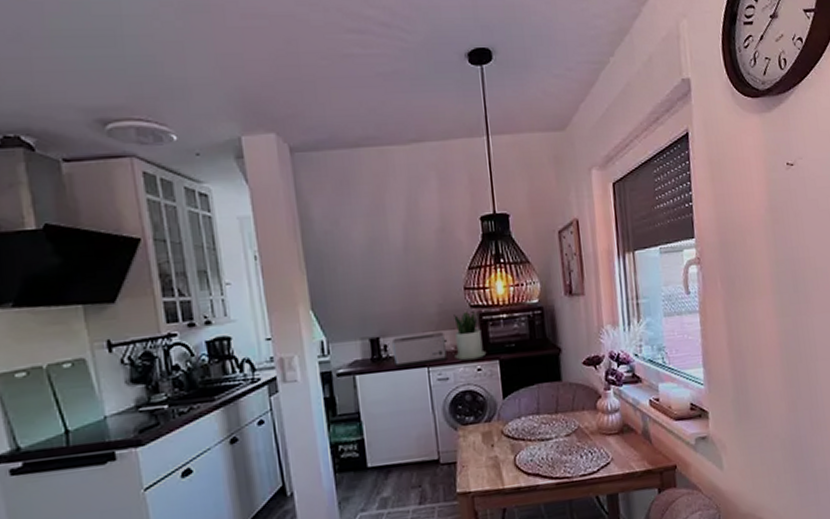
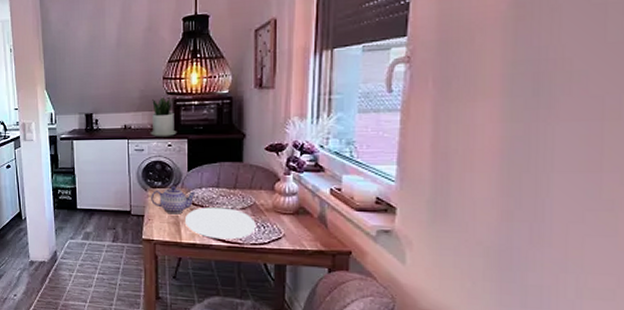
toaster: present [391,332,448,367] -> none [101,113,146,137]
teapot: none [463,419,515,456] -> present [151,186,196,215]
plate: none [506,437,584,477] -> present [185,207,256,240]

